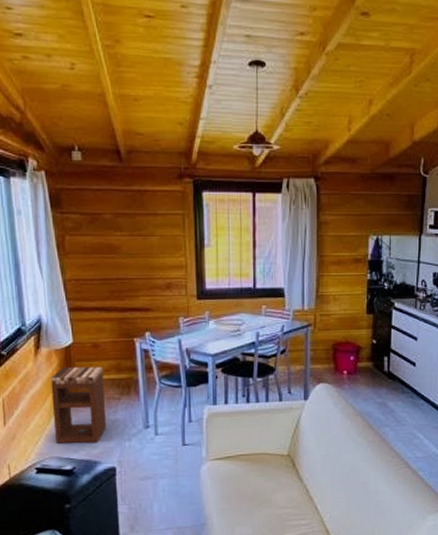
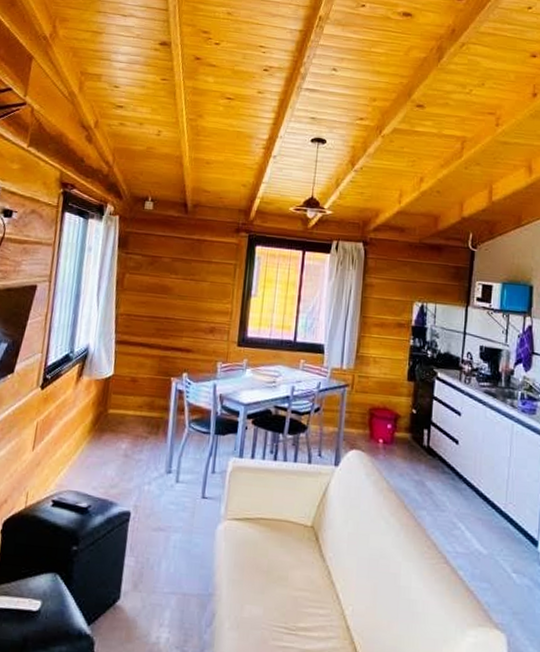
nightstand: present [50,366,107,443] -> none [77,397,137,482]

